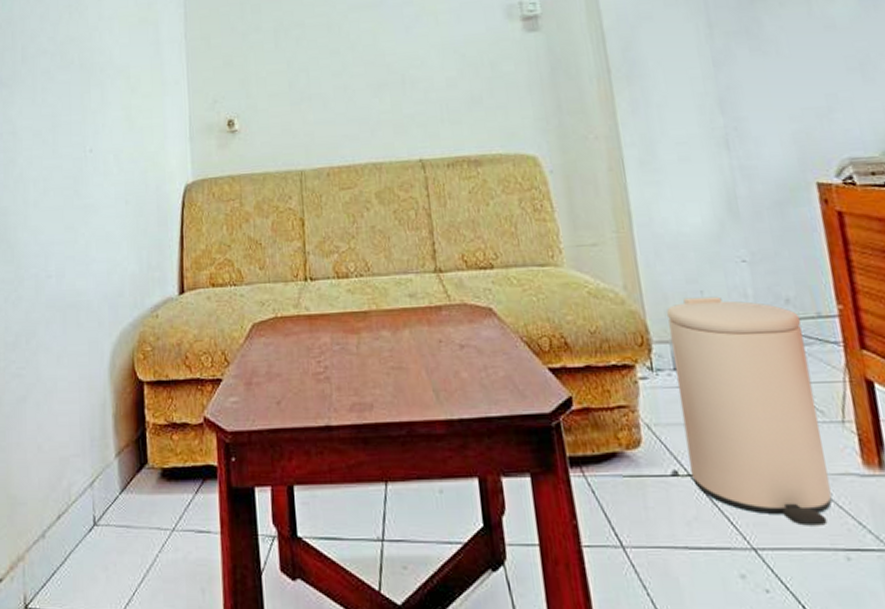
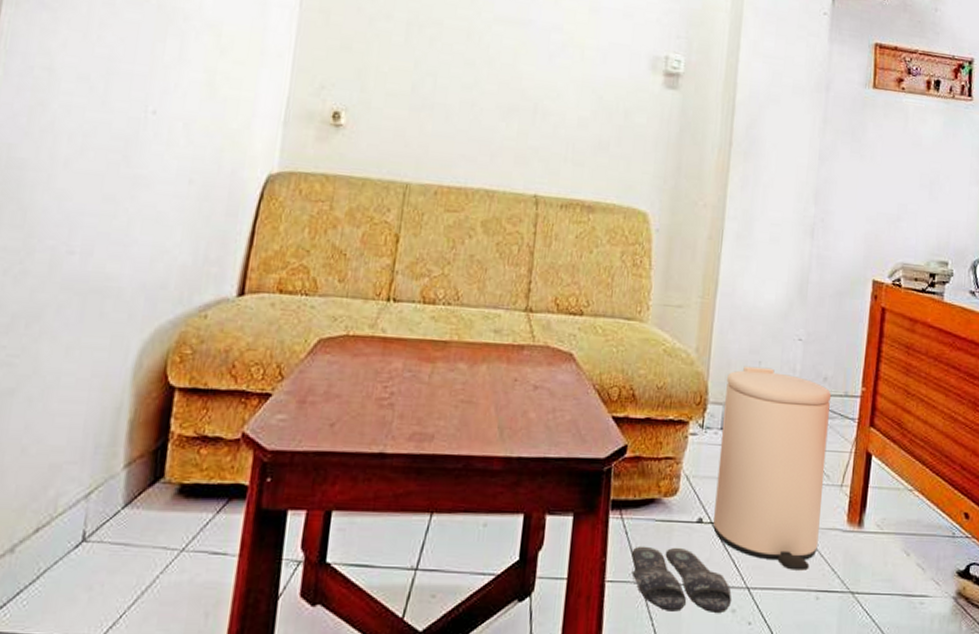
slippers: none [604,505,738,579] -> present [631,546,732,612]

